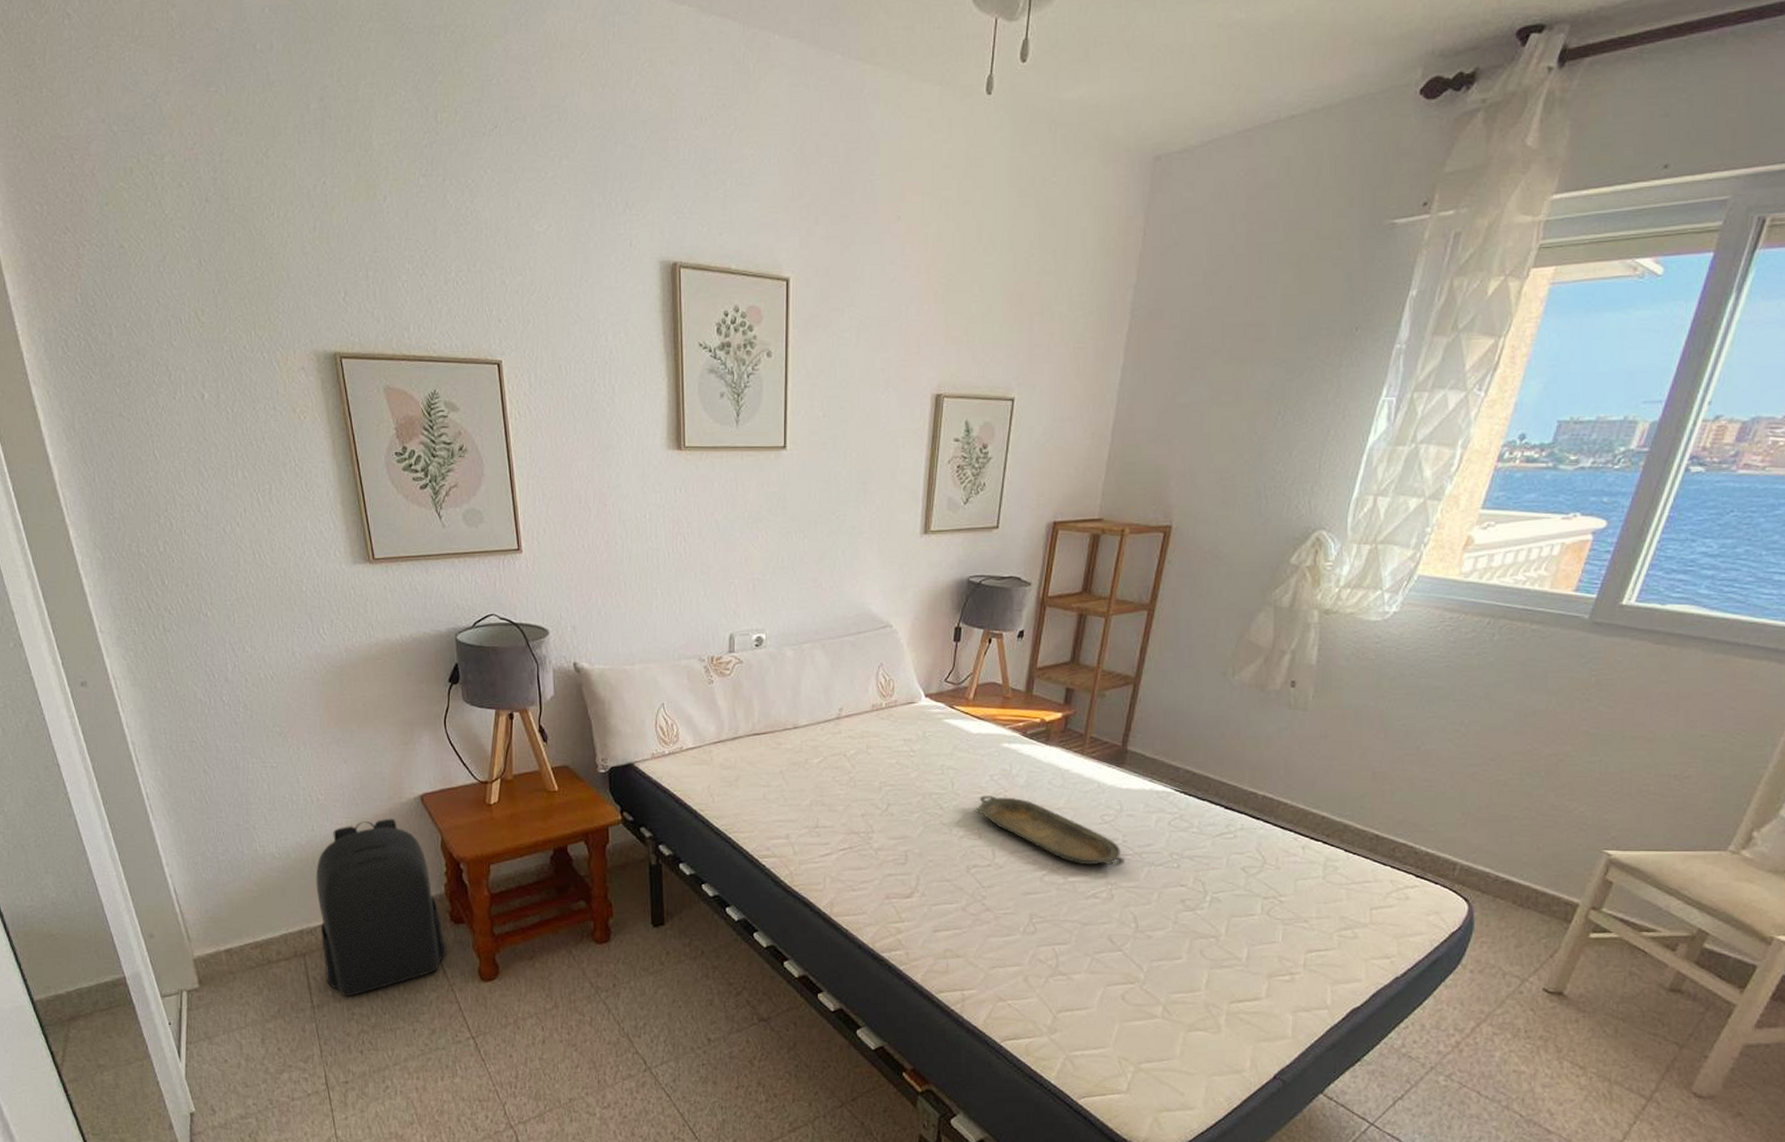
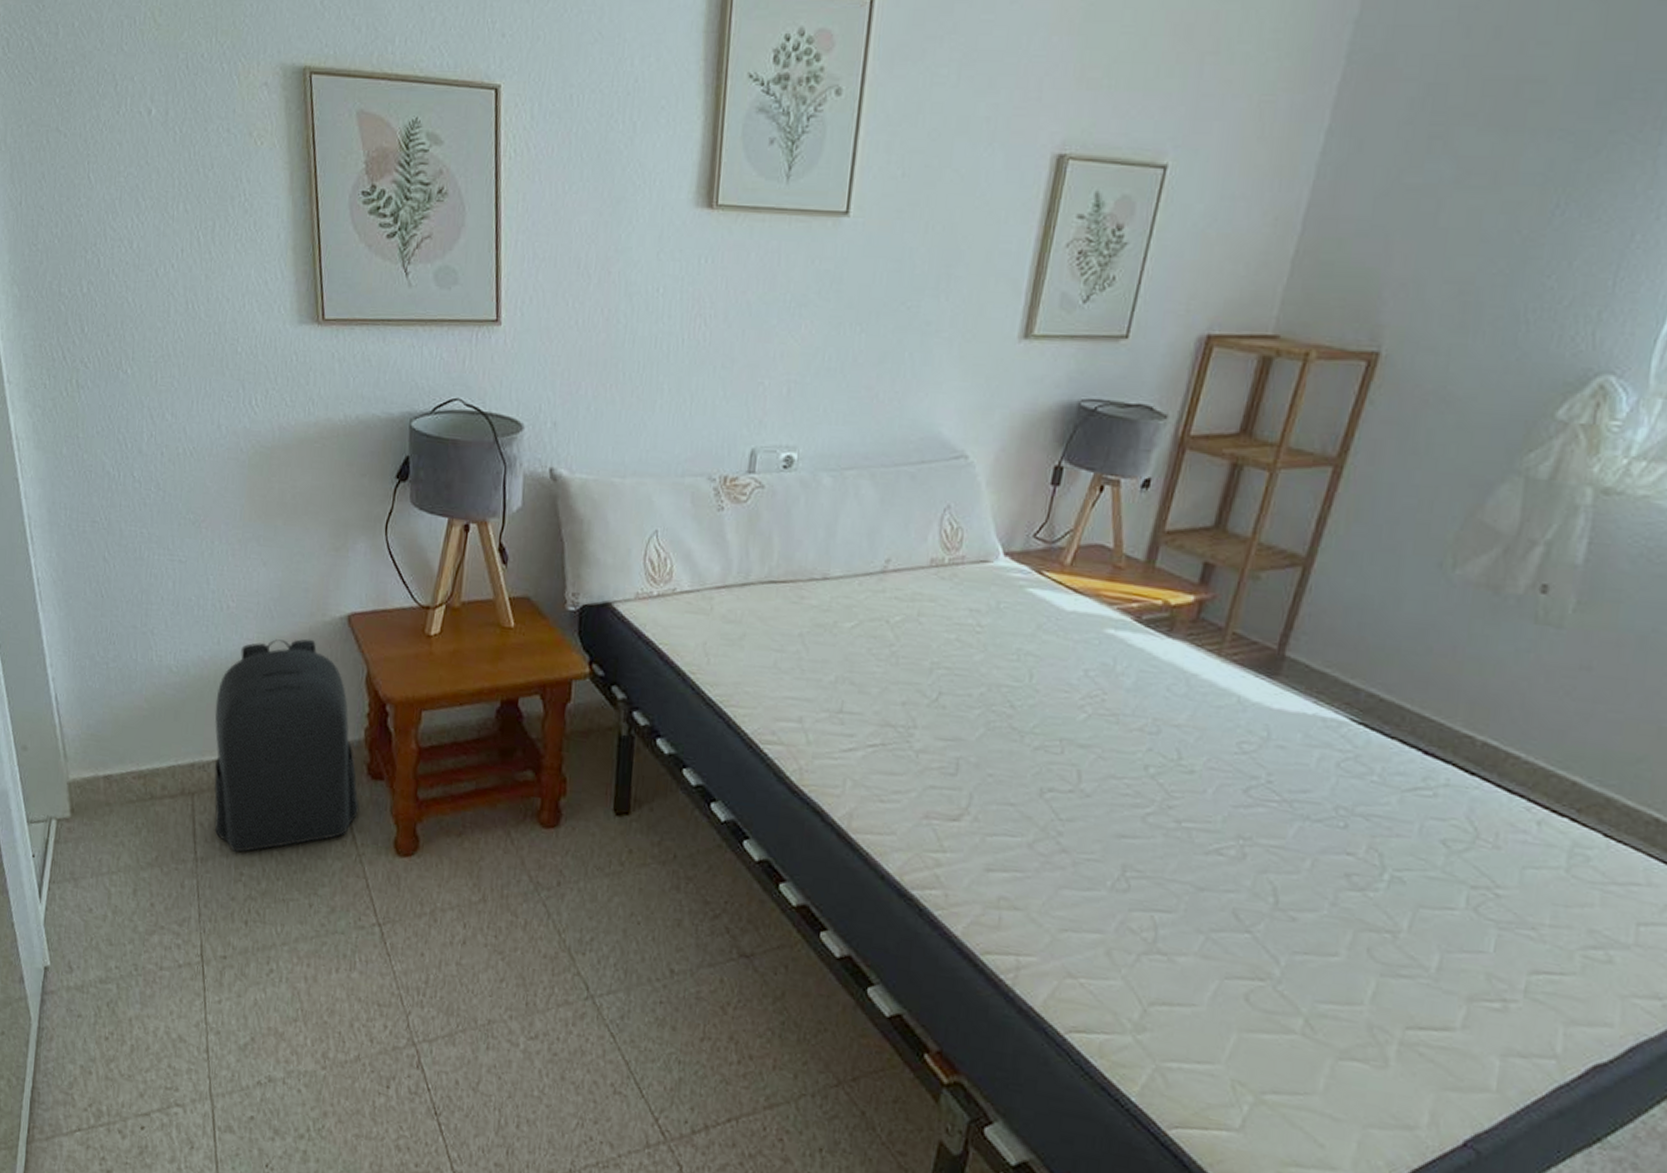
serving tray: present [974,795,1124,866] -> none [1057,696,1267,815]

